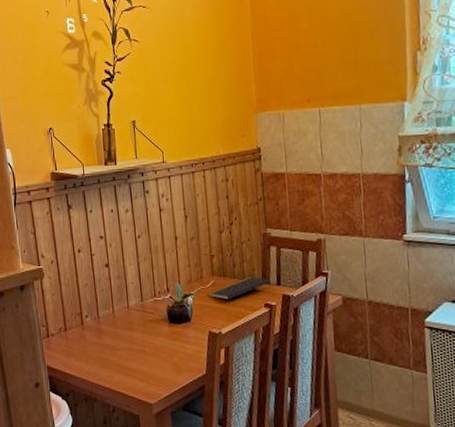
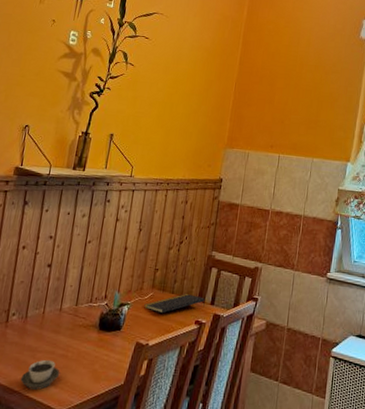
cup: none [108,356,143,385] -> present [20,359,60,390]

